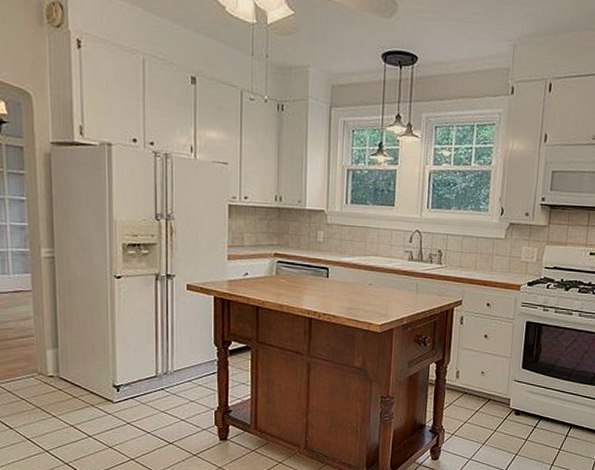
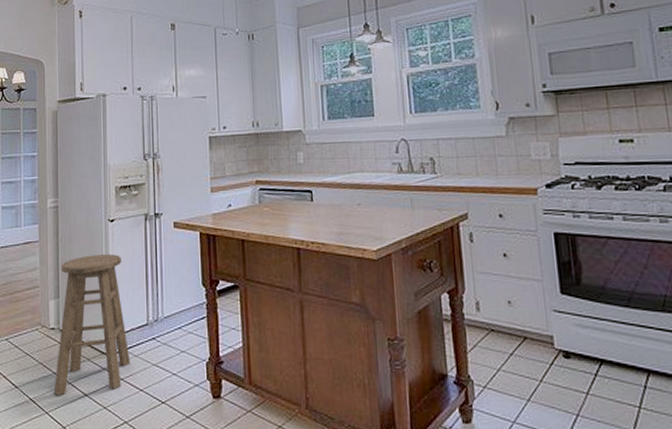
bar stool: none [53,309,138,437] -> present [53,254,131,396]

